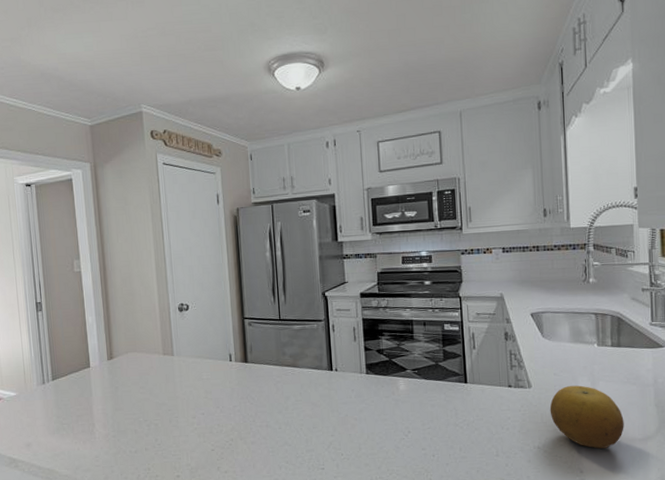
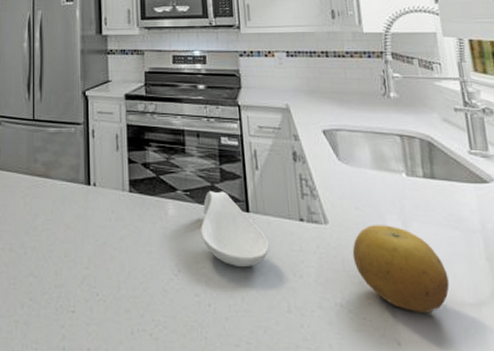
spoon rest: none [427,368,483,425] -> present [201,191,269,266]

